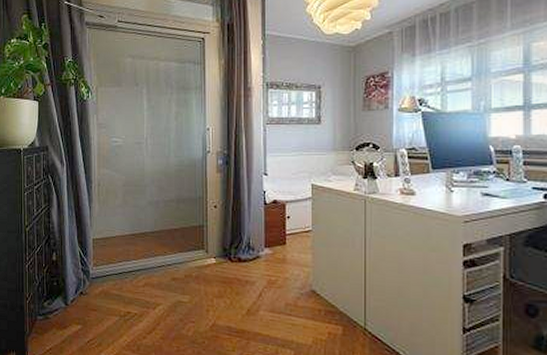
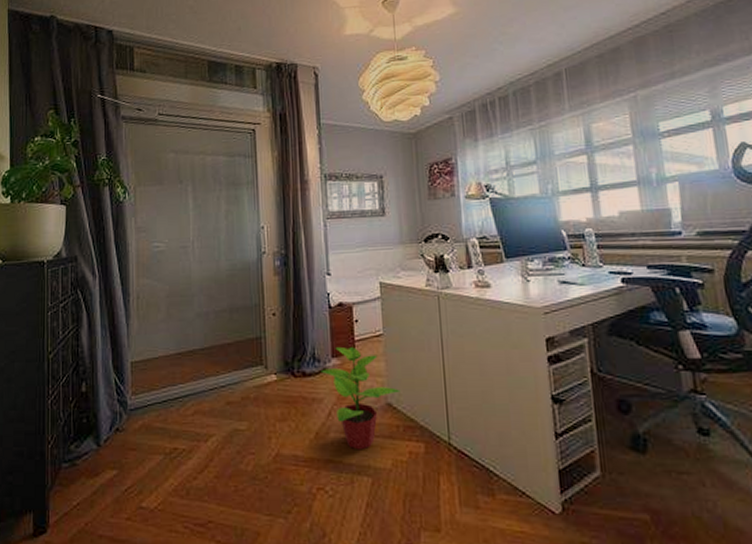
potted plant: none [254,237,324,328] -> present [321,344,401,450]

